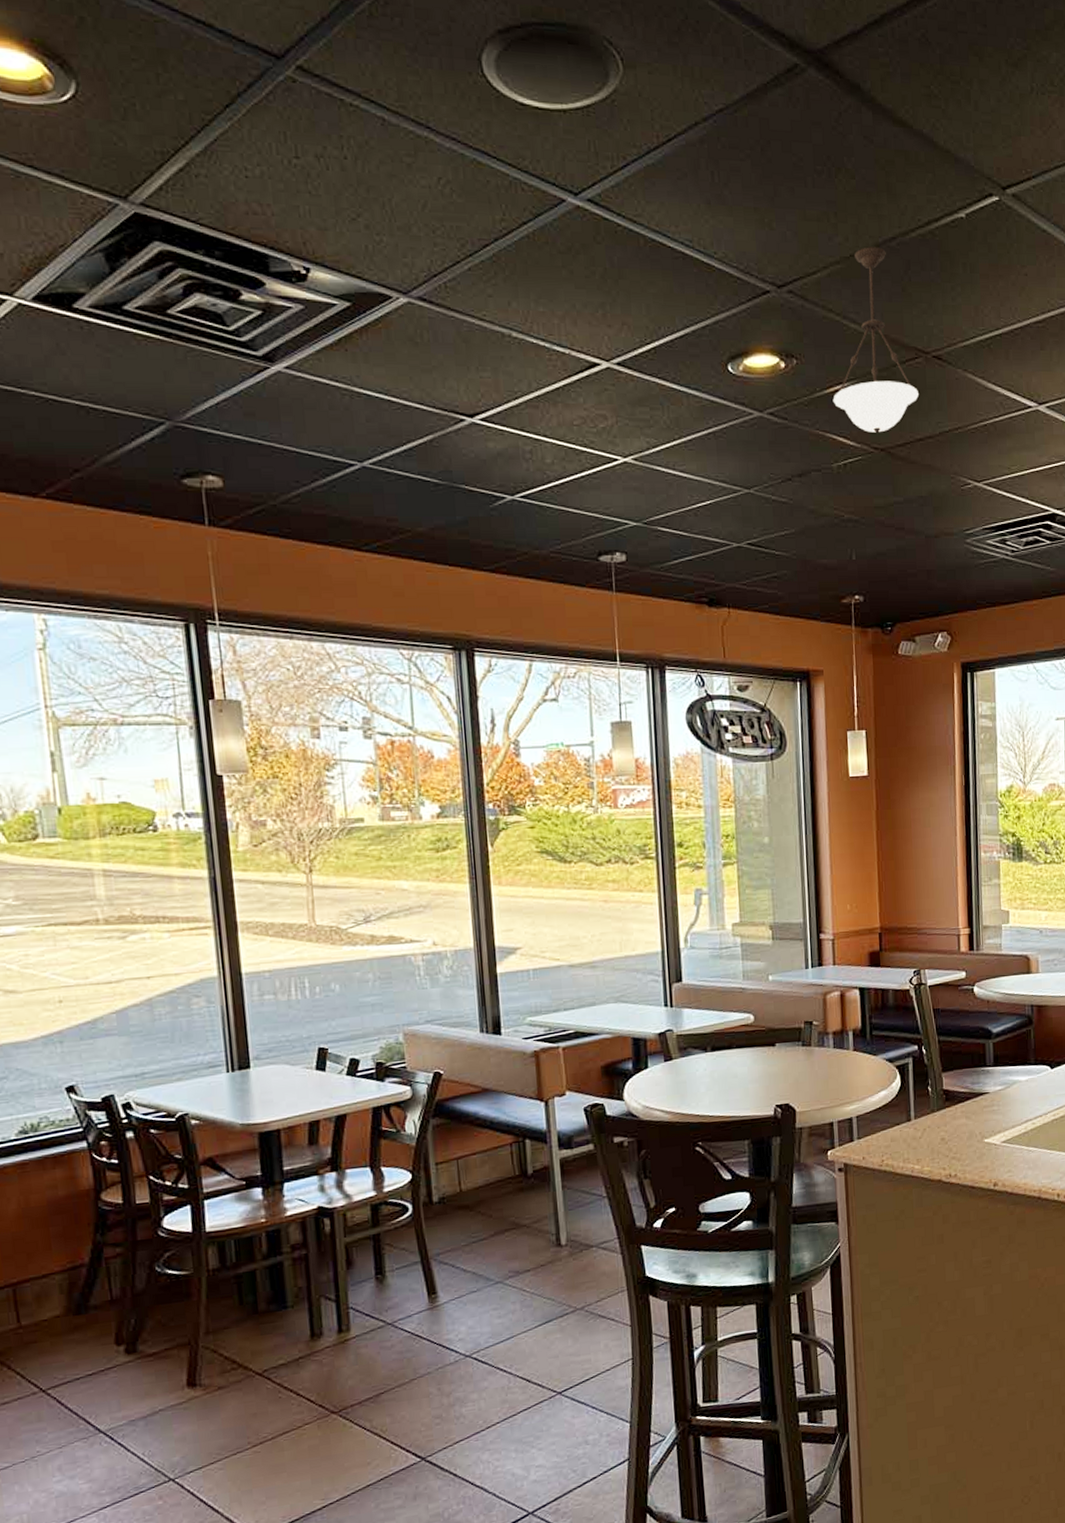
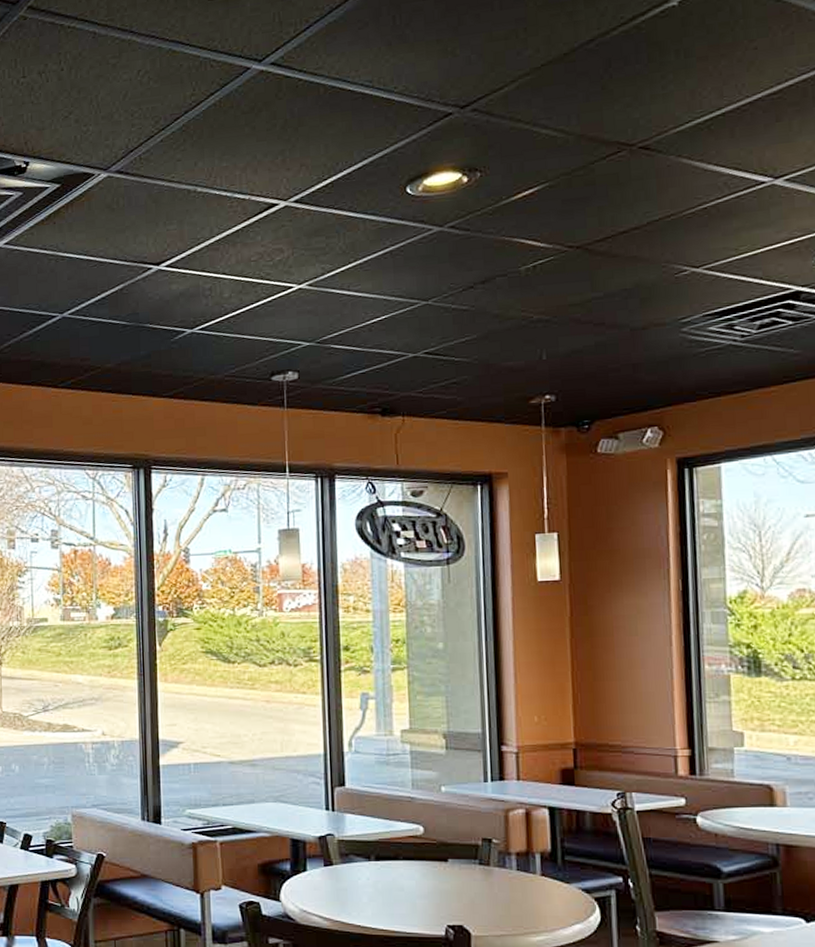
pendant light: present [833,247,919,433] -> none [521,52,622,232]

